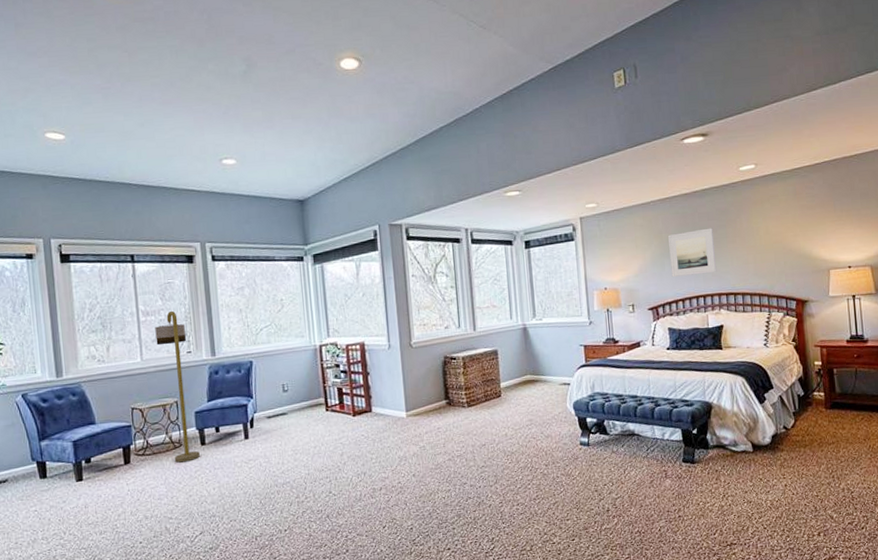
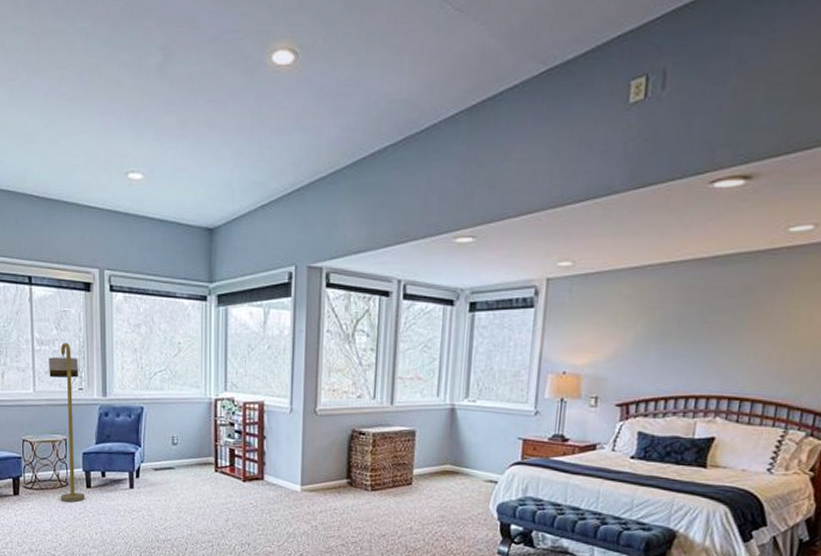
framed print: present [668,228,717,277] -> none [657,308,729,369]

